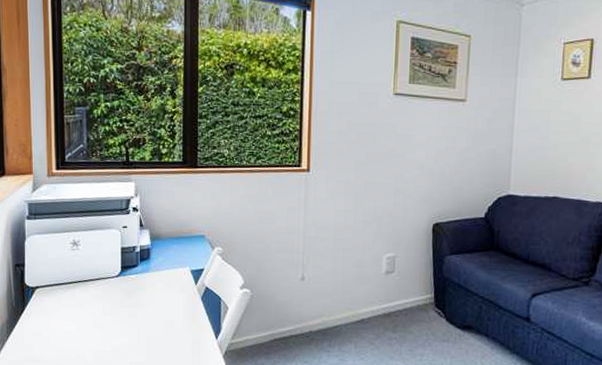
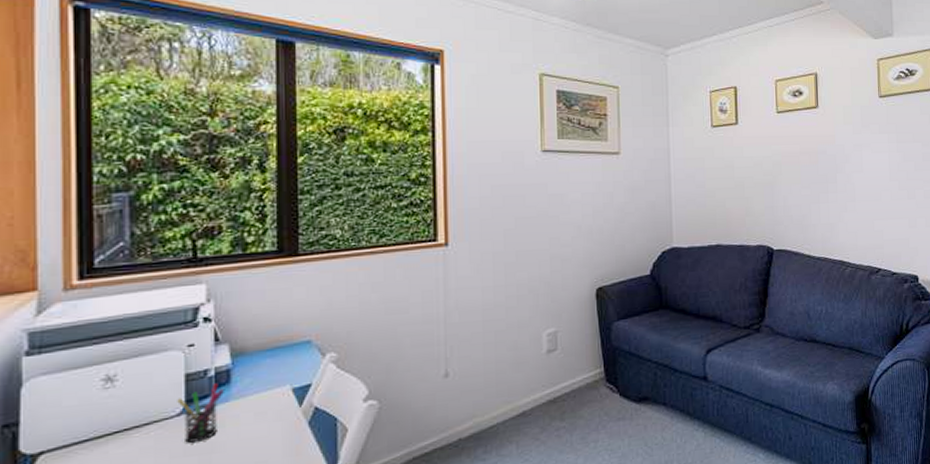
pen holder: none [116,257,146,298] -> present [177,383,224,443]

